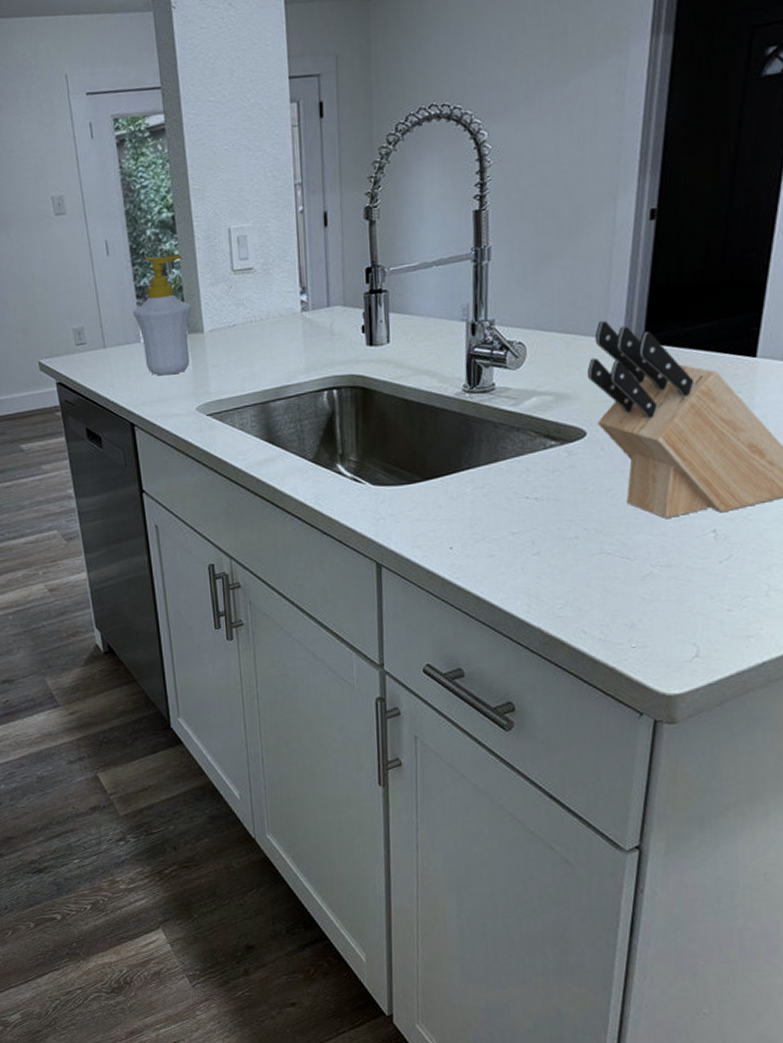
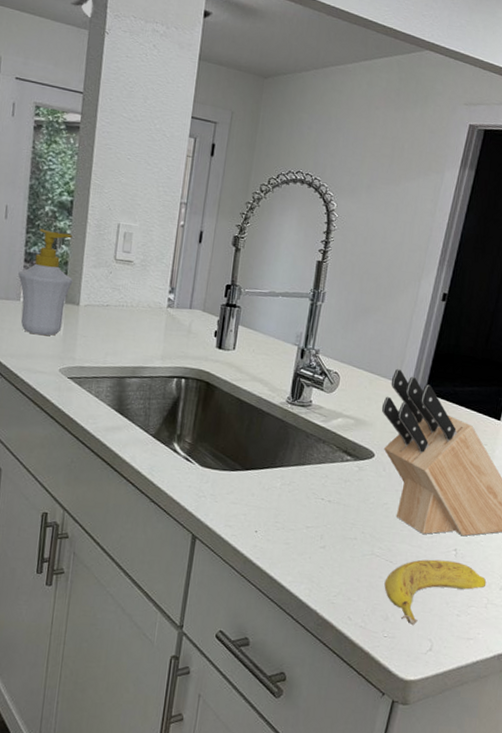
banana: none [623,545,764,630] -> present [384,559,487,626]

